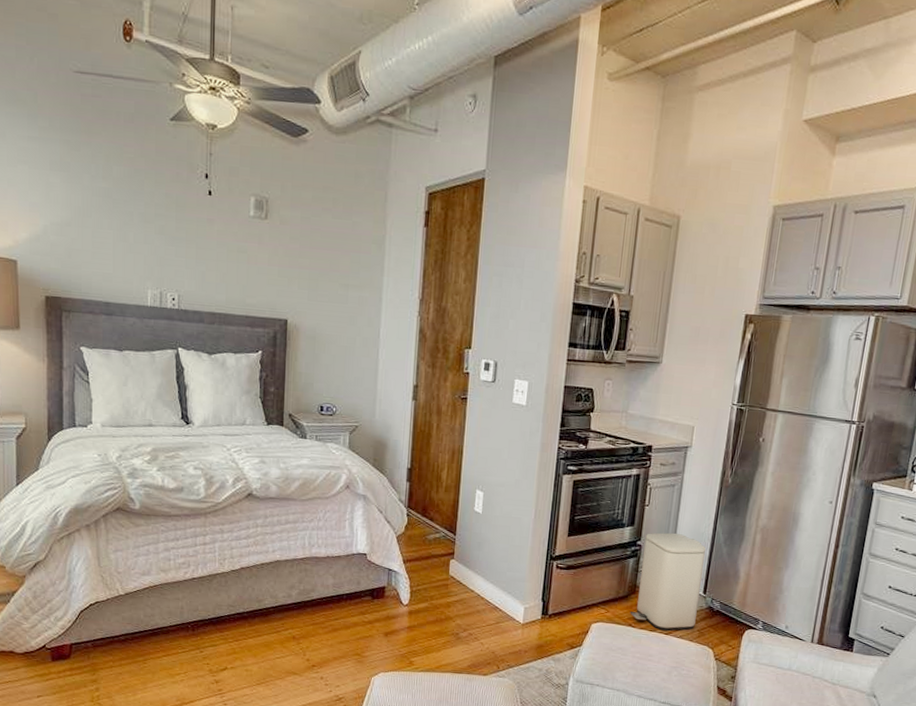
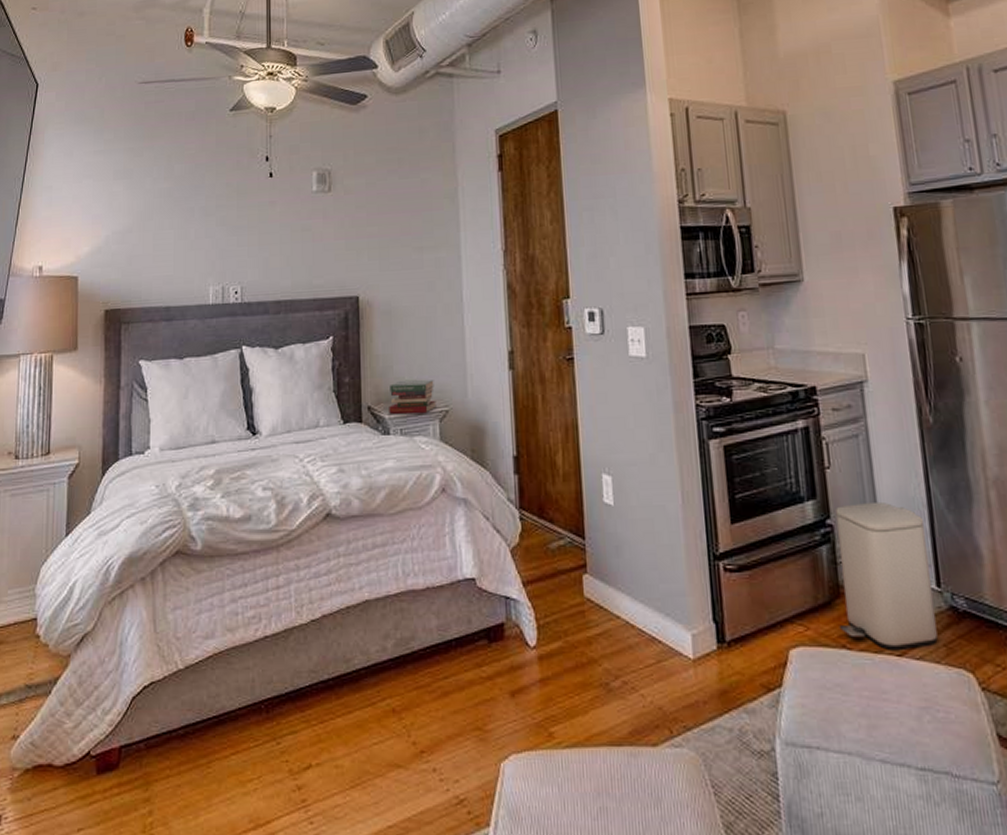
books: none [307,396,348,426] -> present [389,380,437,414]

